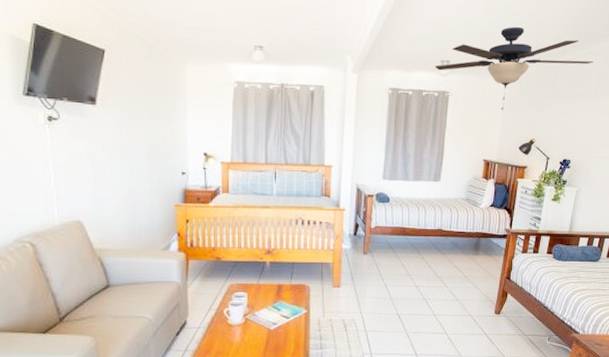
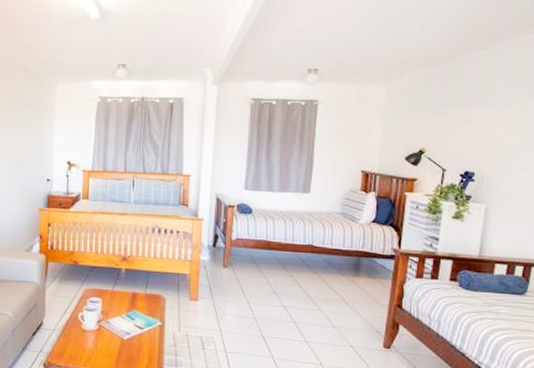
ceiling fan: present [434,26,593,111] -> none [300,31,497,119]

